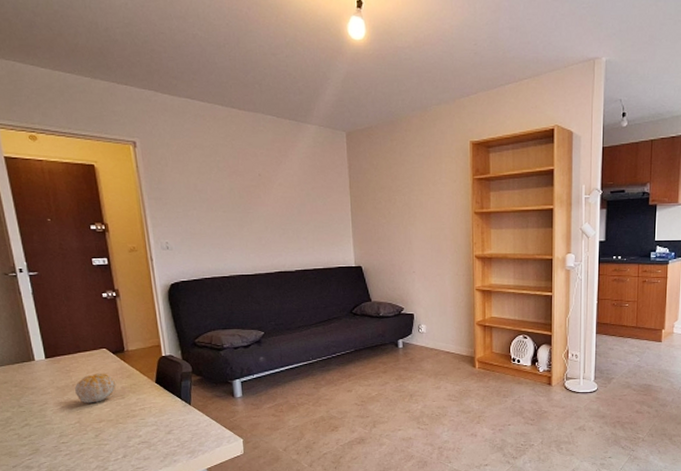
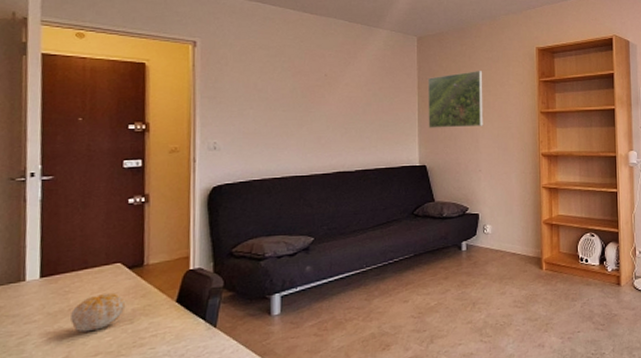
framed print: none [359,168,416,229] -> present [428,71,484,128]

